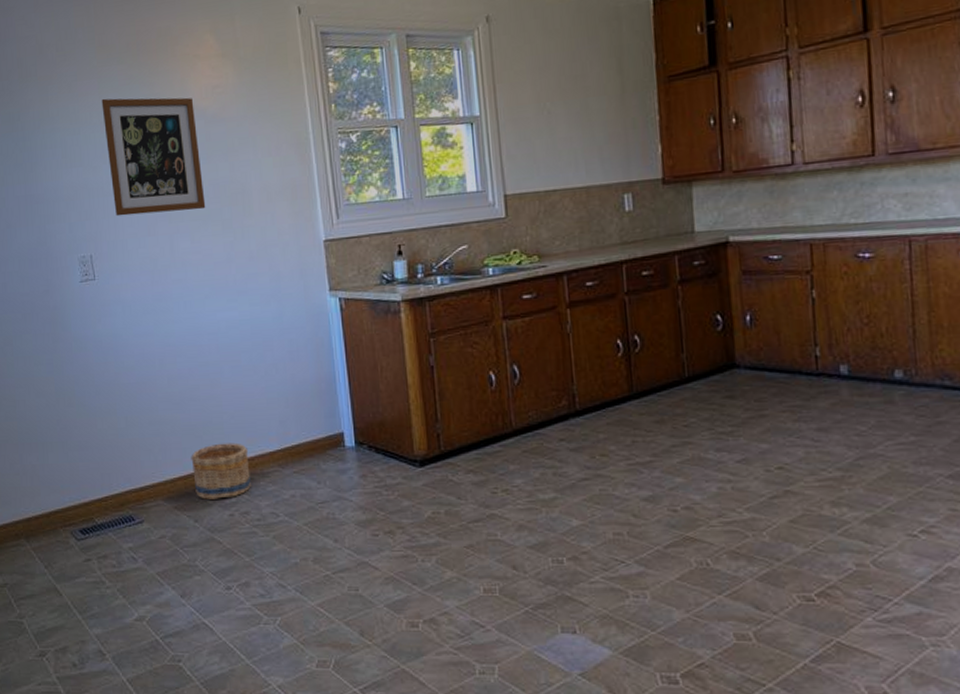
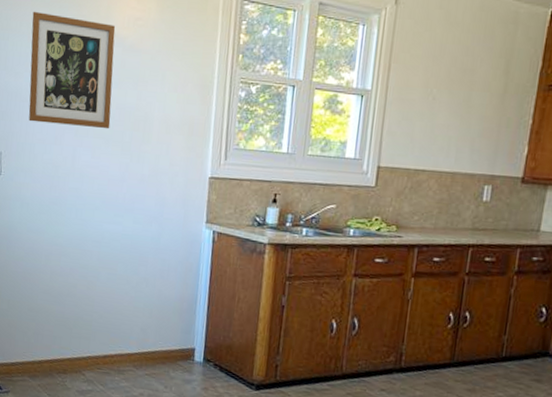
basket: present [191,443,251,500] -> none [58,337,110,386]

